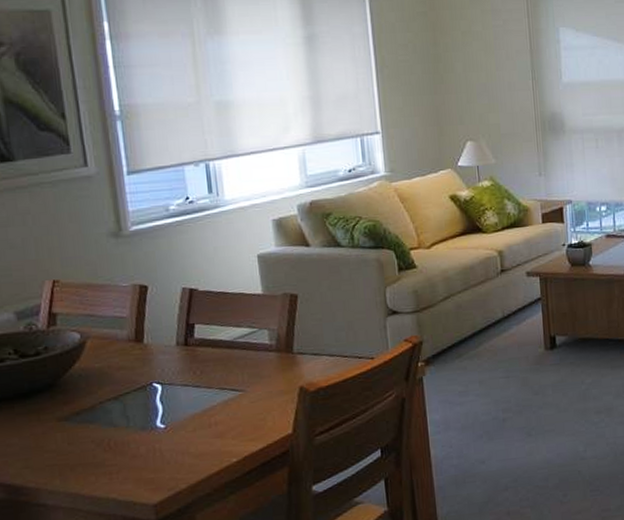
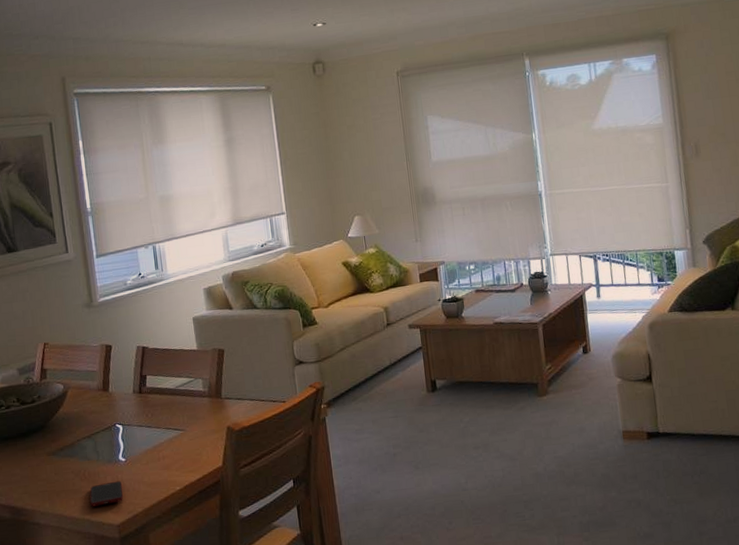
cell phone: none [116,451,163,484] -> present [90,480,124,507]

